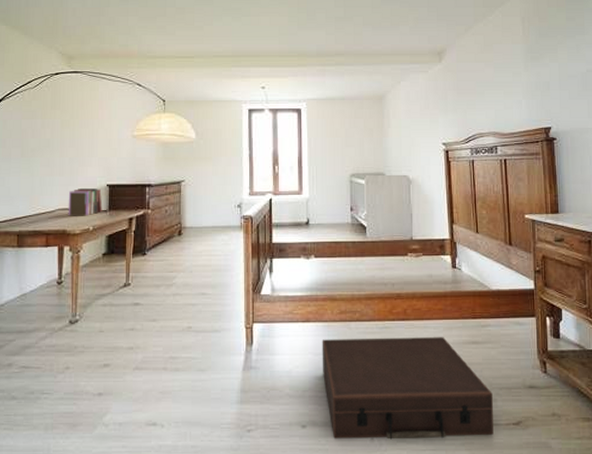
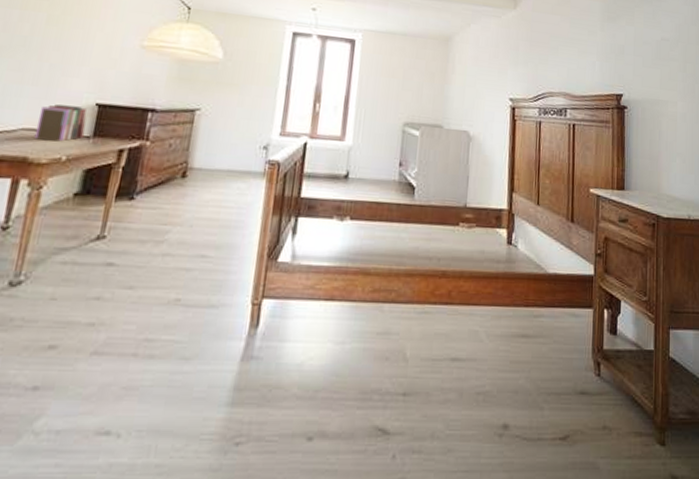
suitcase: present [322,337,494,440] -> none [342,324,540,458]

